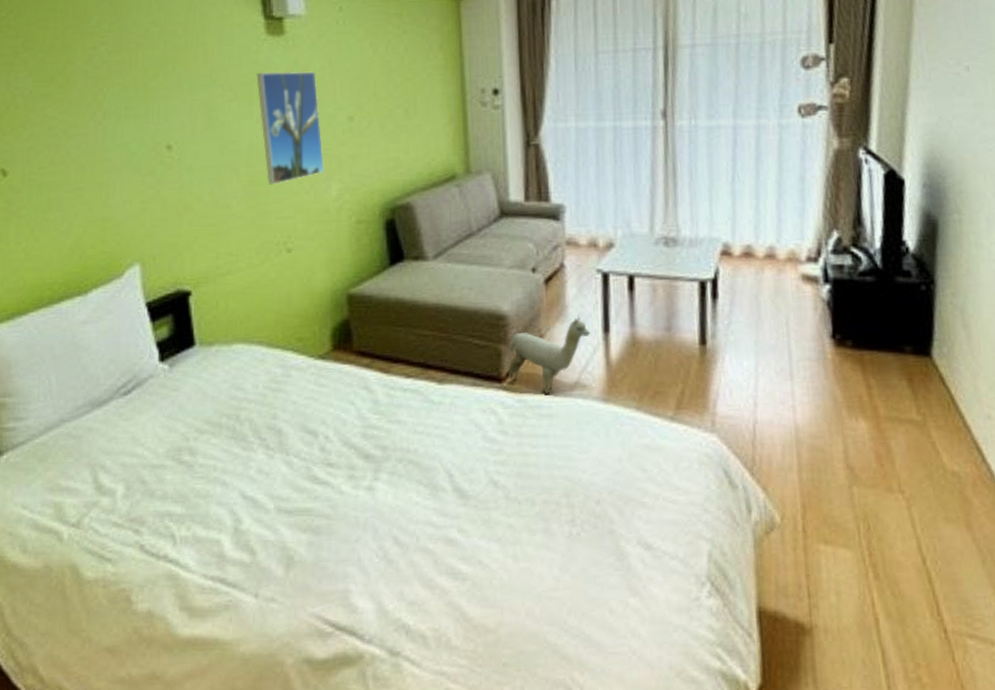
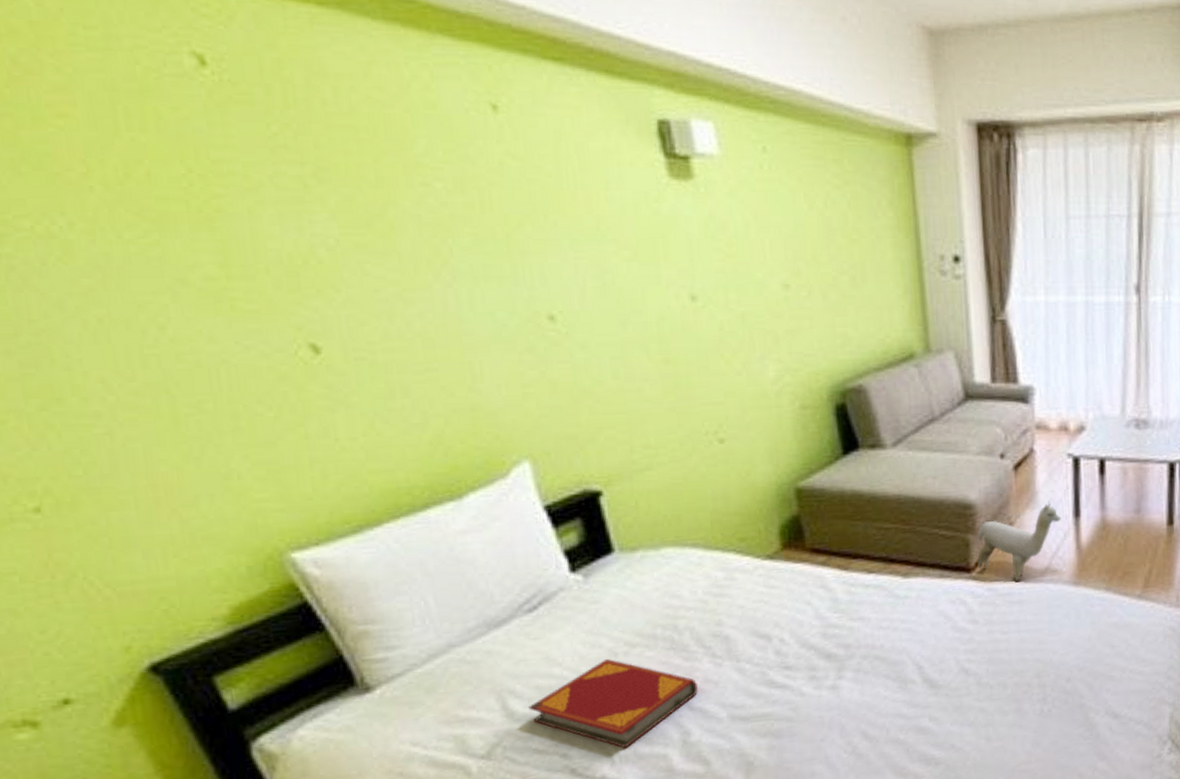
hardback book: none [114,443,251,530] -> present [528,659,698,749]
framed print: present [256,71,324,185] -> none [660,225,757,365]

